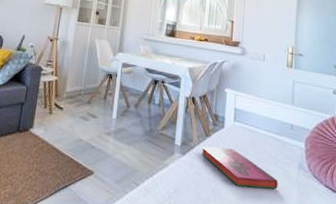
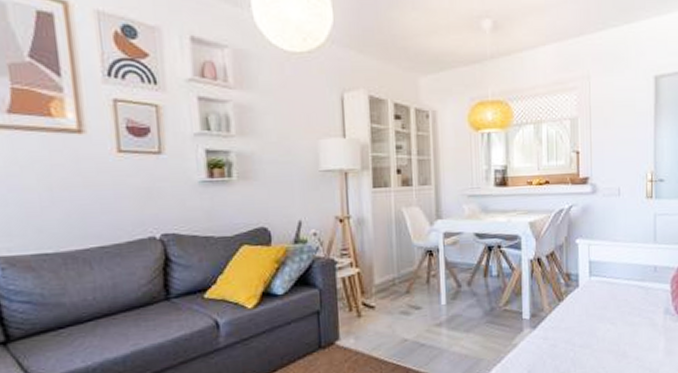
hardback book: present [201,146,278,190] -> none [554,308,644,349]

